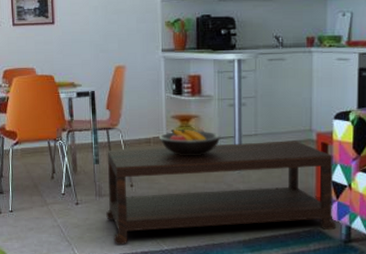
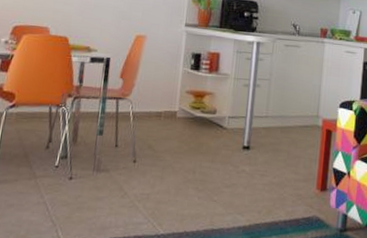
coffee table: present [106,141,336,245] -> none [101,121,336,227]
fruit bowl: present [158,129,221,156] -> none [170,105,233,134]

